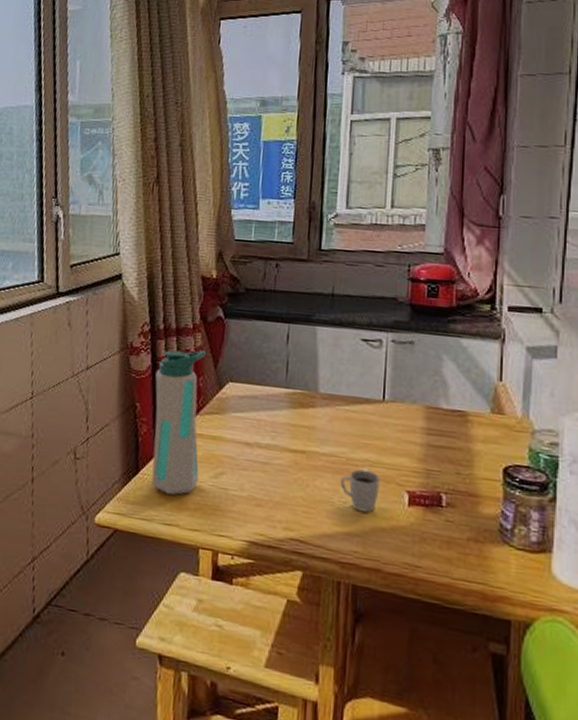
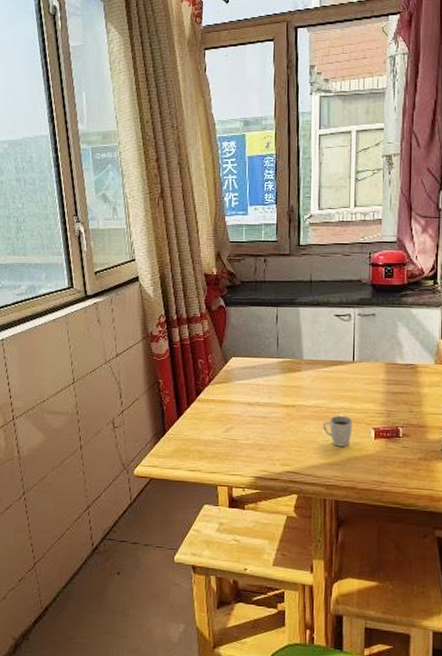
water bottle: present [152,350,207,496] -> none [173,334,213,449]

